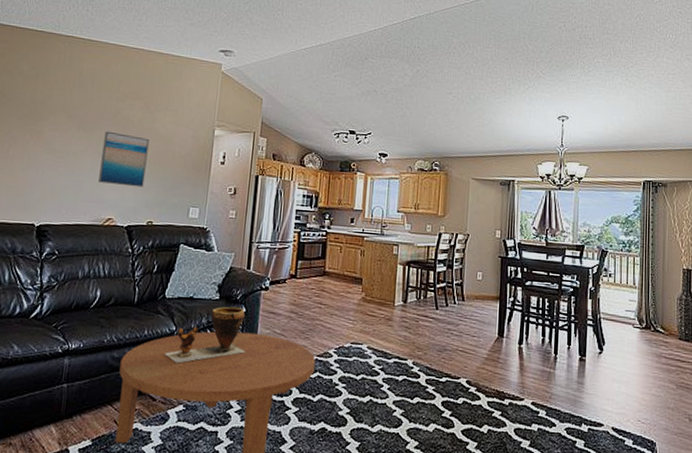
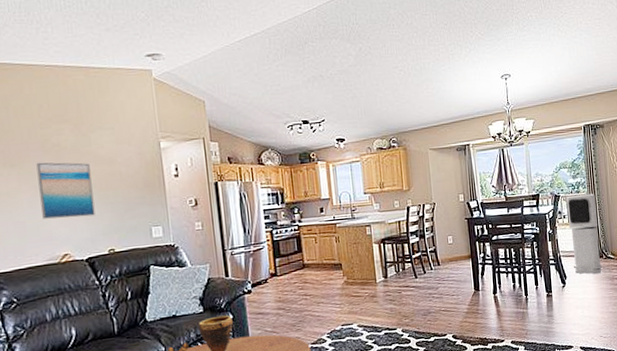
air purifier: none [614,253,649,347] -> present [566,193,602,275]

